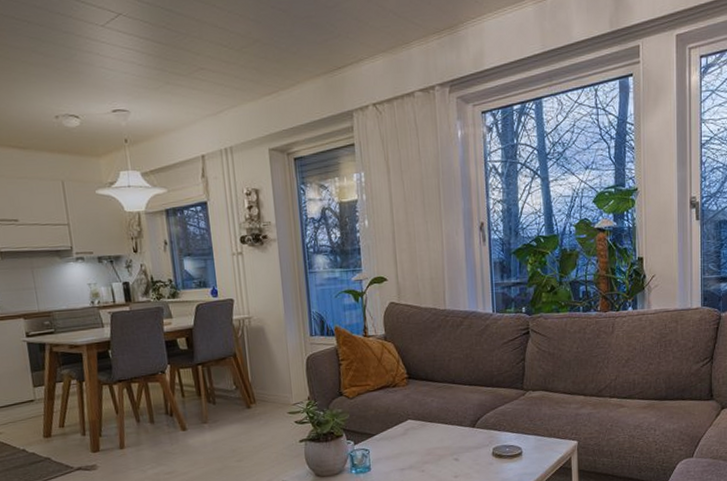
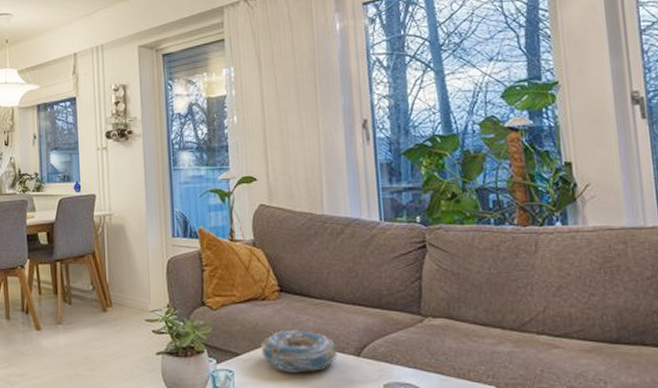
decorative bowl: none [393,410,457,445] -> present [262,331,338,371]

